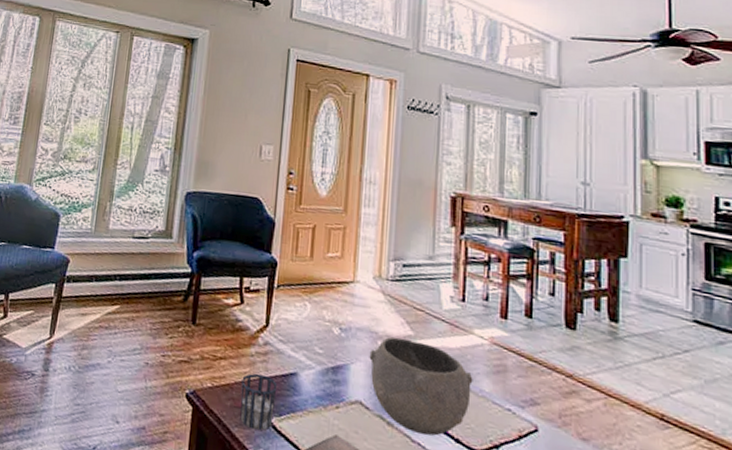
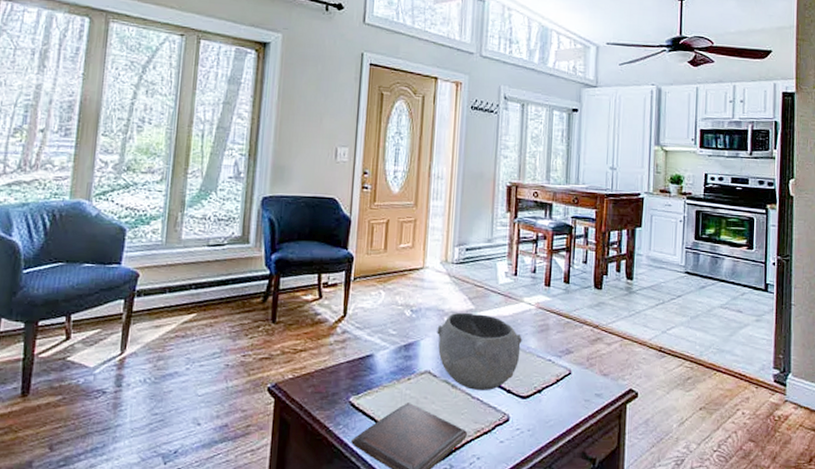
cup: present [240,373,278,431] -> none [320,360,355,410]

